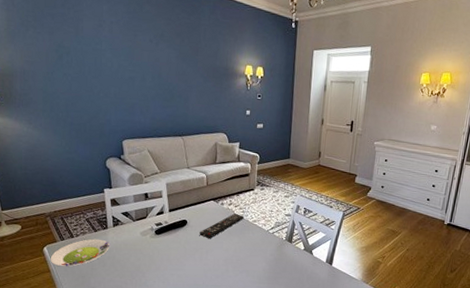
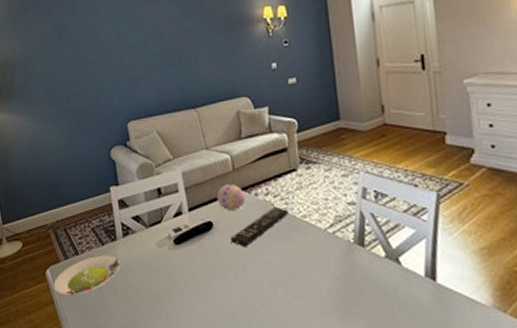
decorative egg: none [192,194,214,214] -> present [216,183,245,210]

